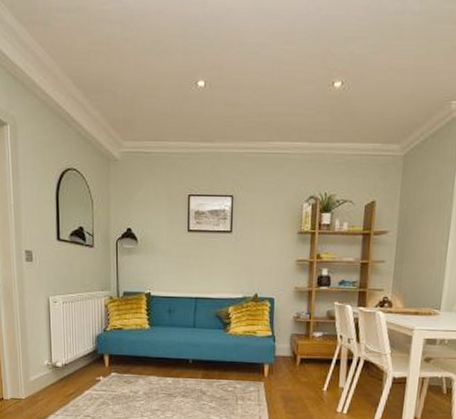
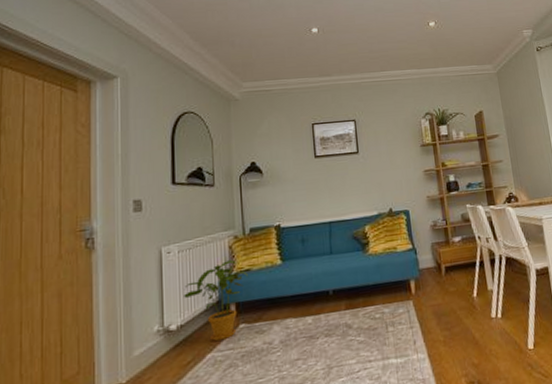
house plant: none [67,317,120,382] -> present [184,260,248,341]

